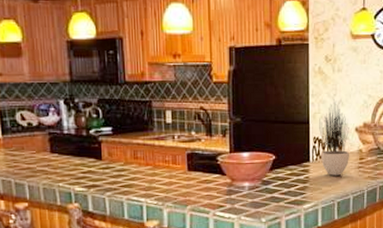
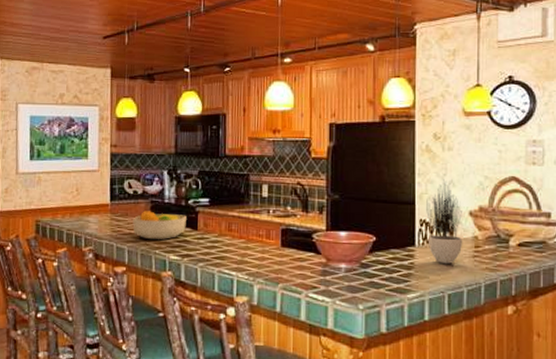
fruit bowl: none [30,143,90,173] -> present [132,210,187,240]

